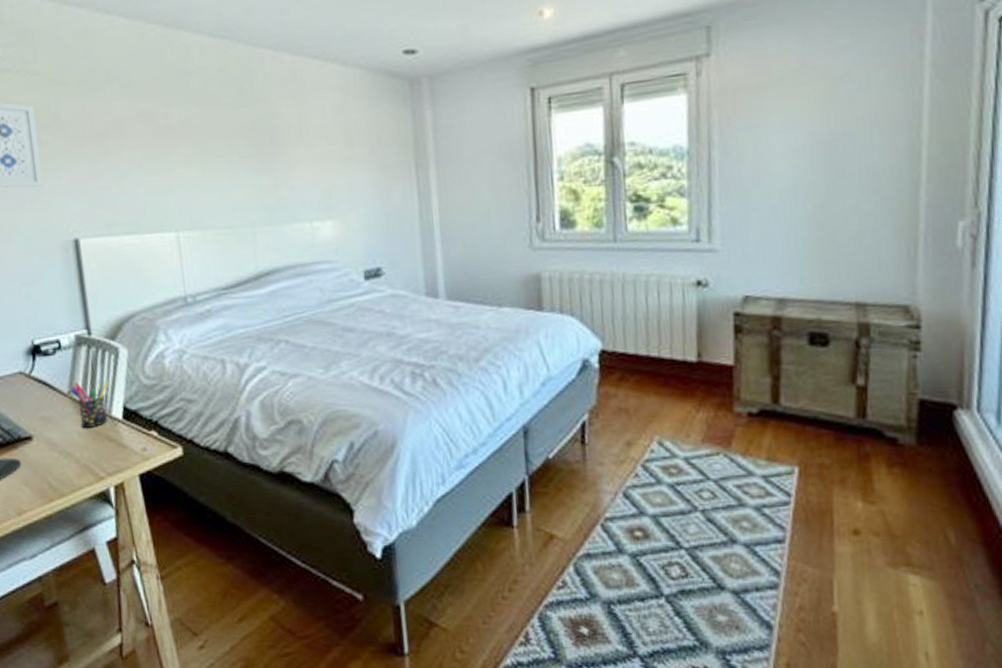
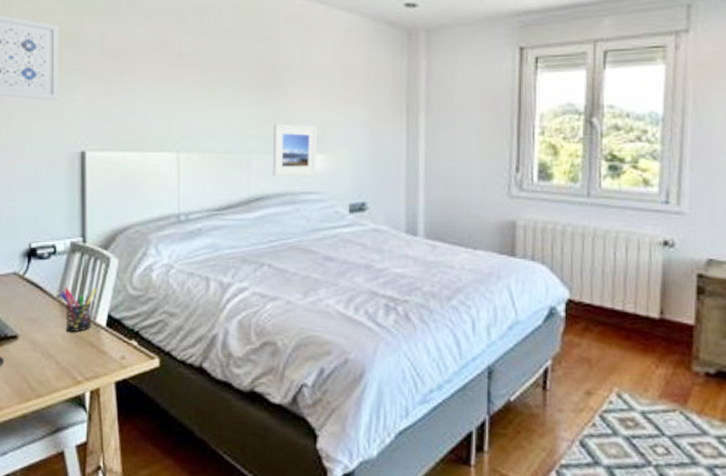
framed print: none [275,191,326,248] -> present [272,124,317,176]

